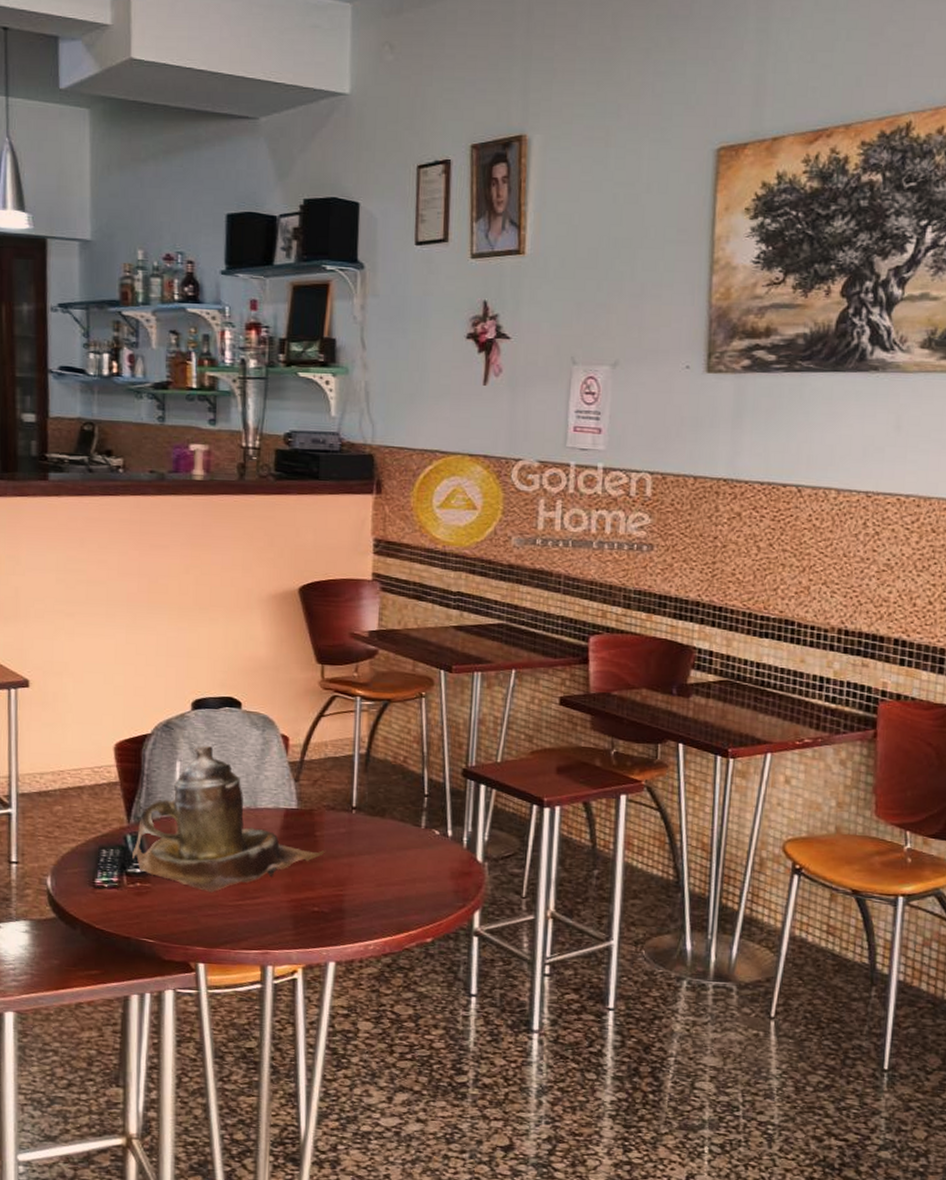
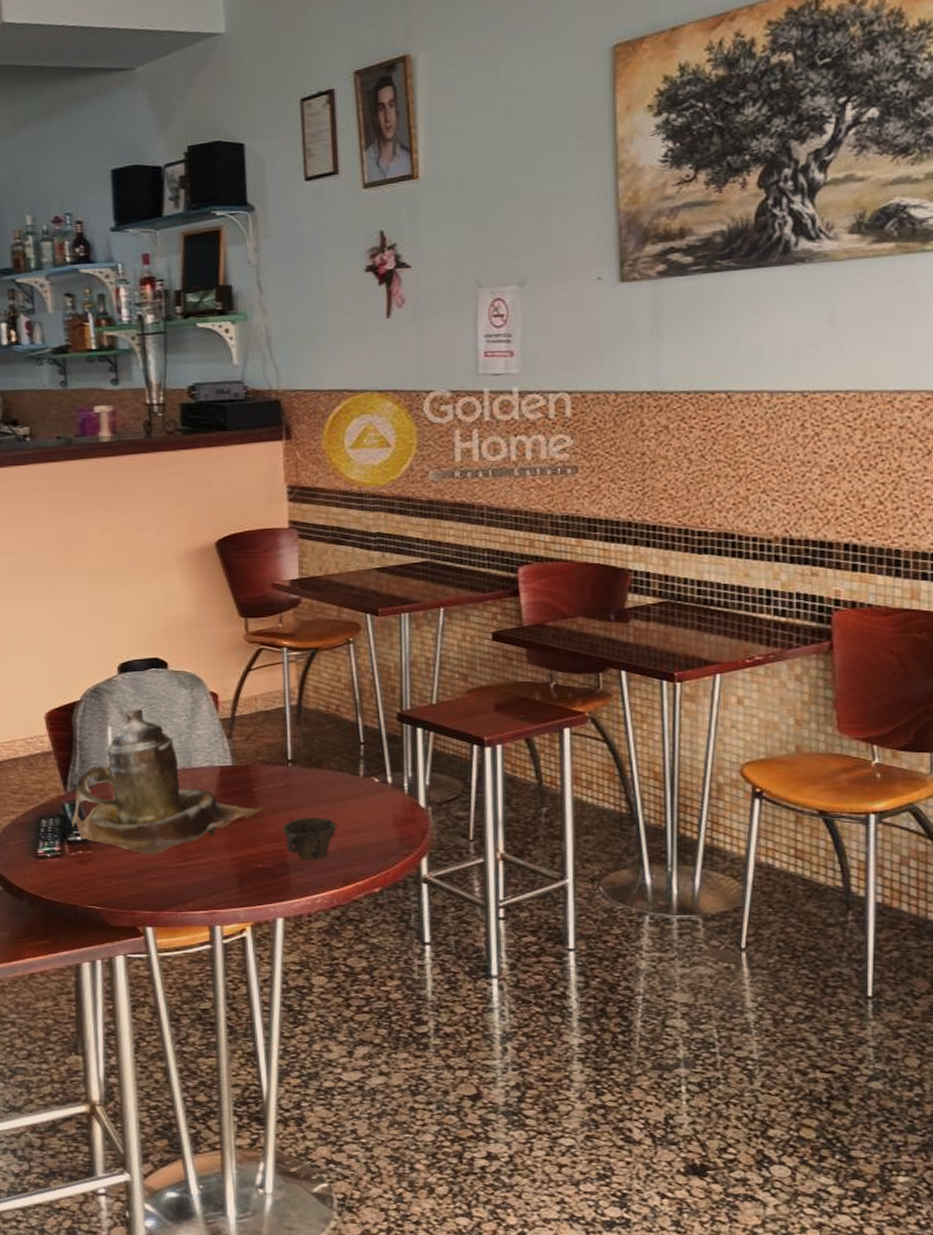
cup: none [341,864,396,906] -> present [282,816,337,859]

